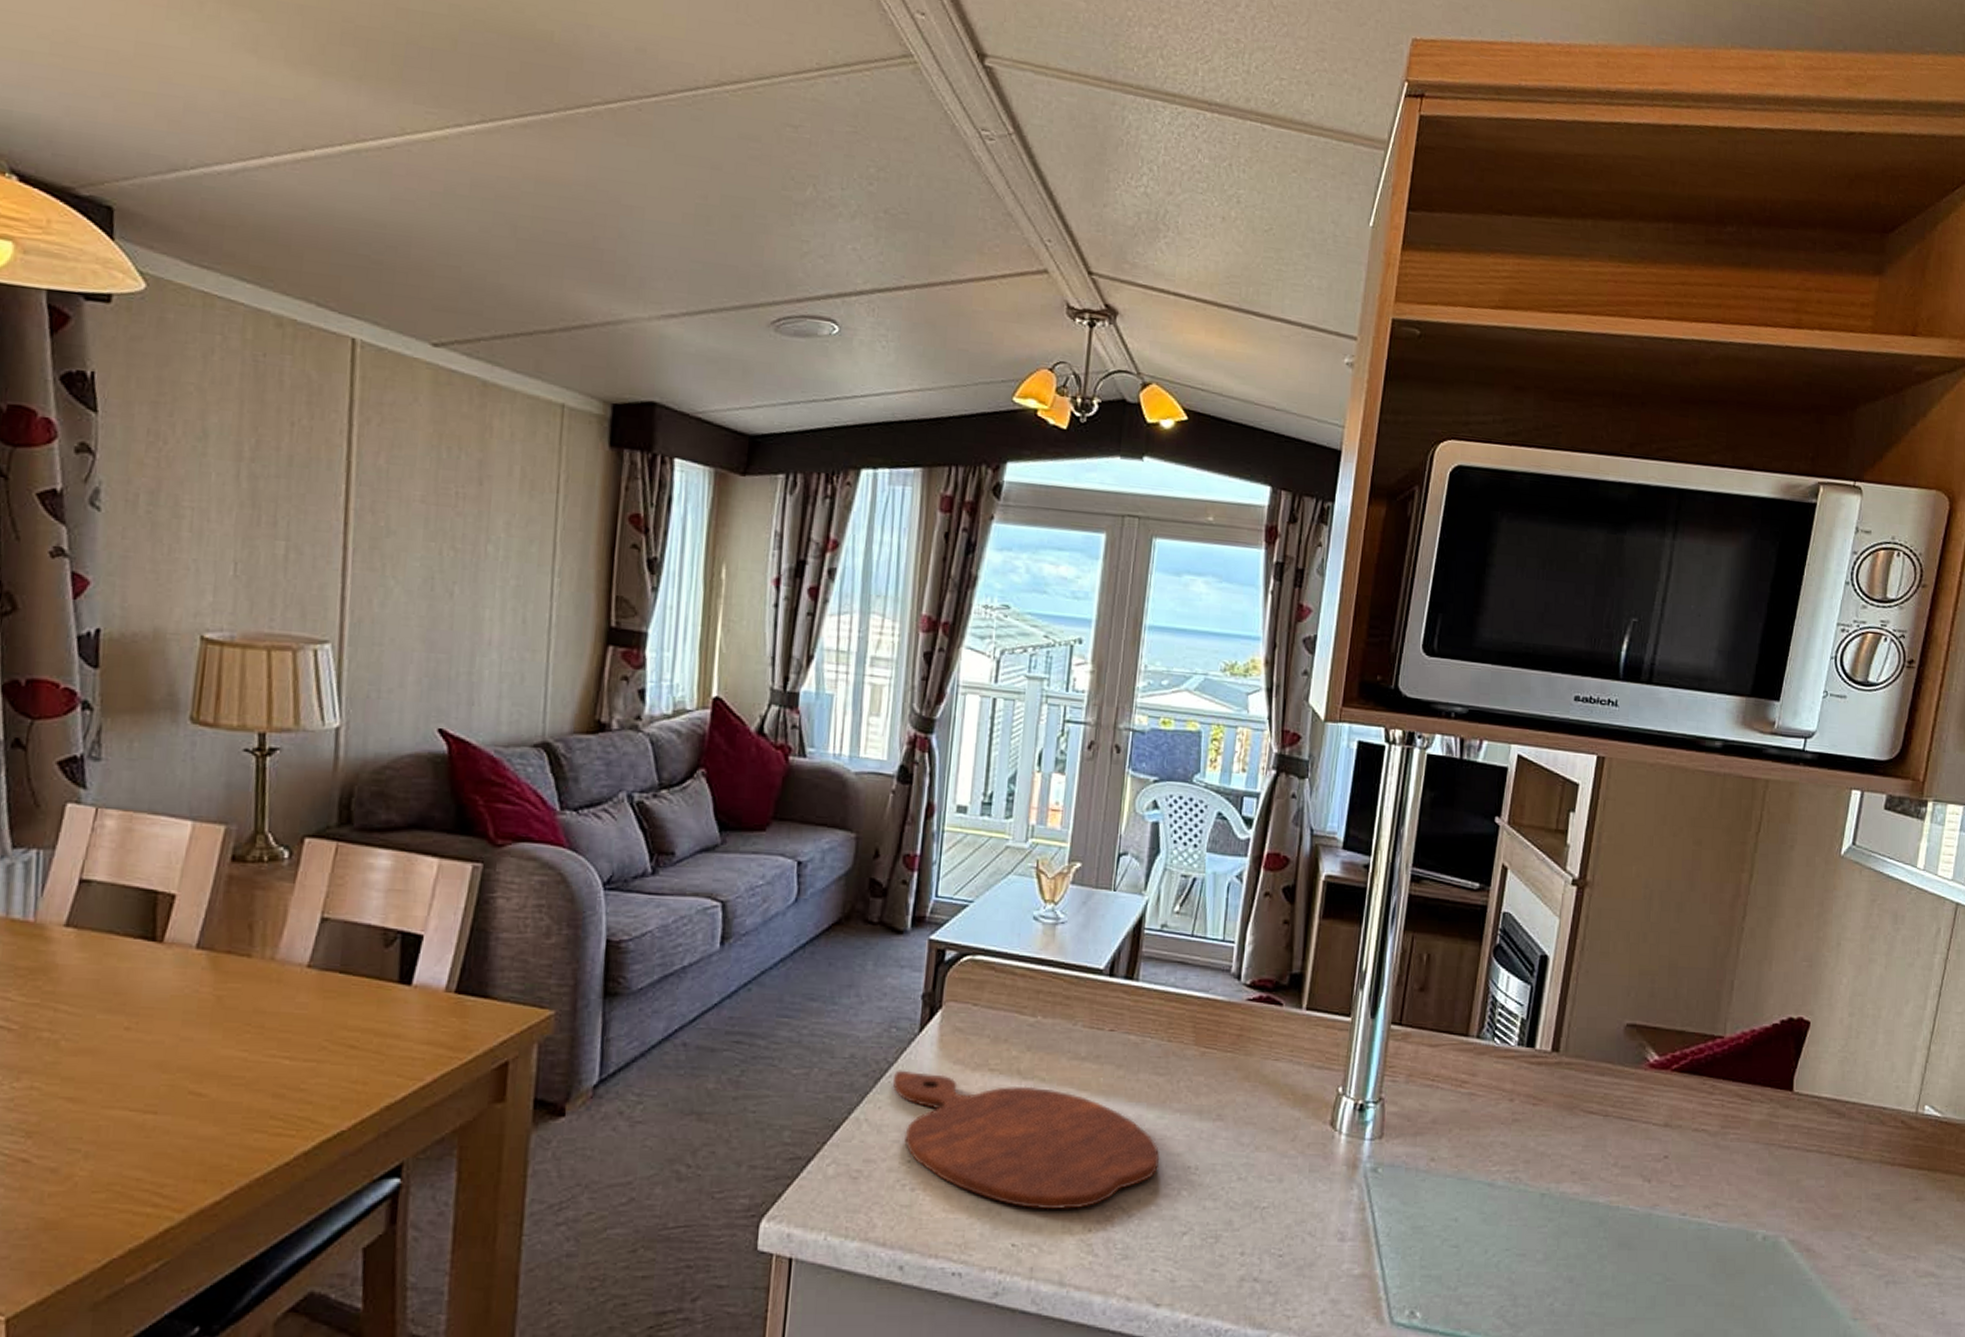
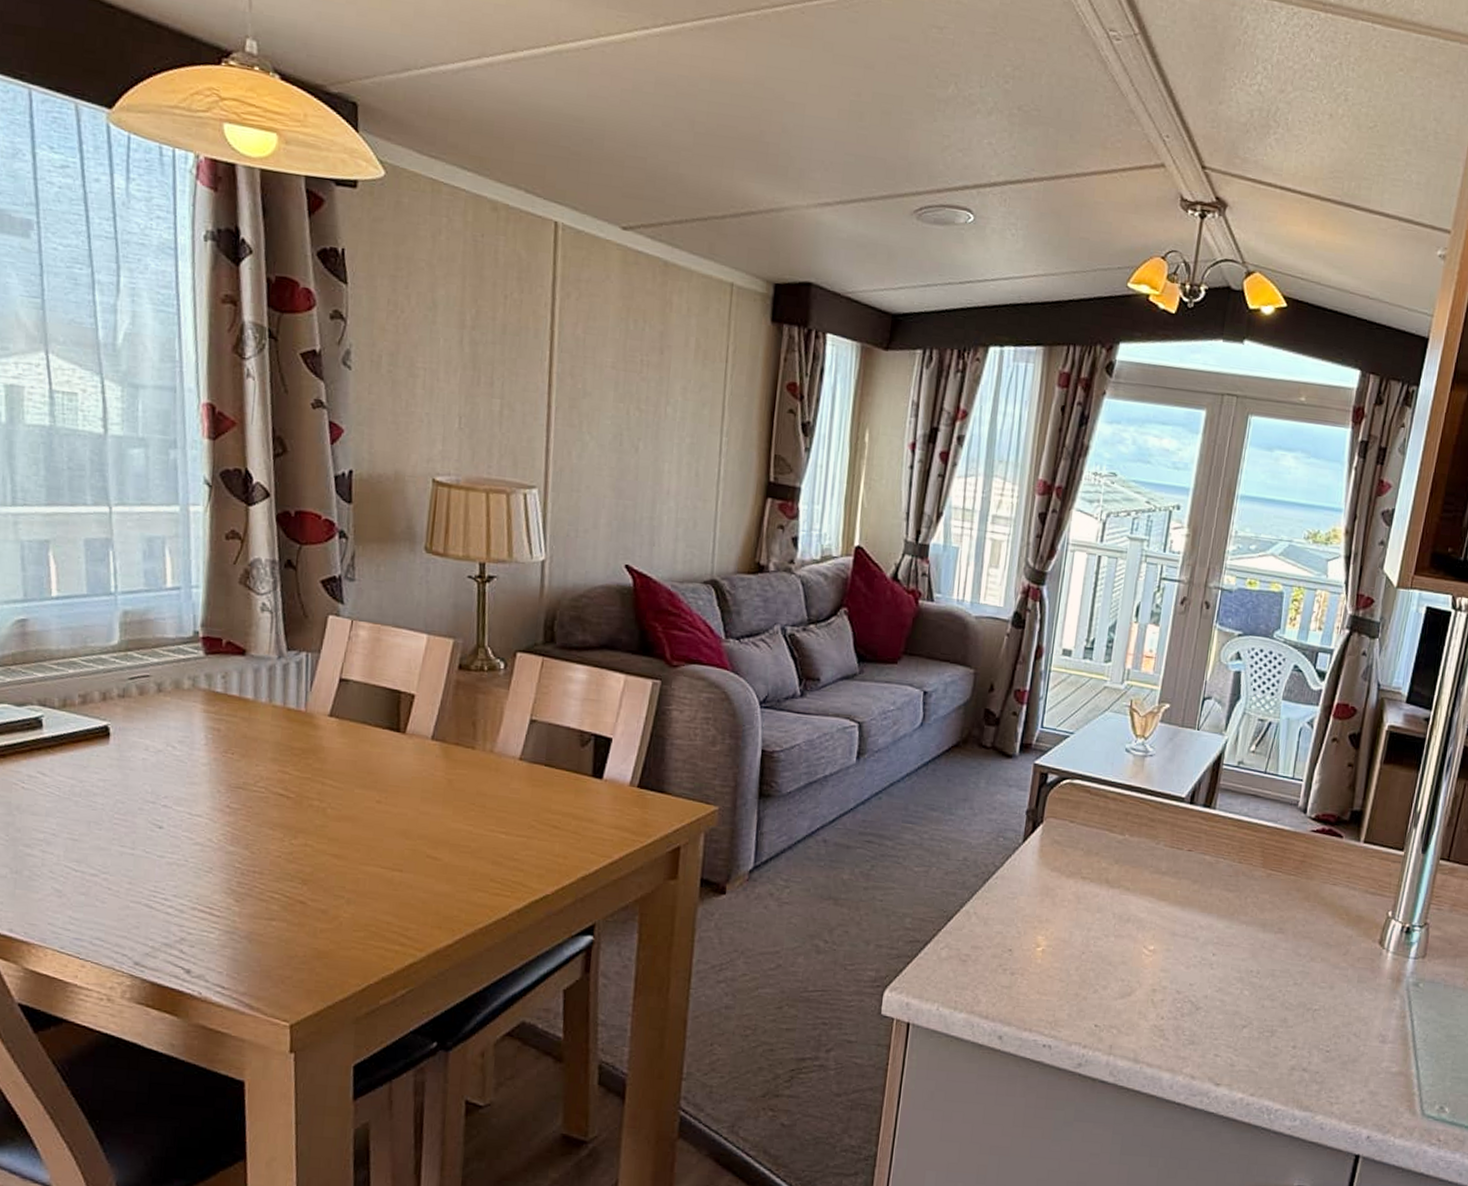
cutting board: present [892,1070,1160,1210] -> none [998,873,1227,1000]

